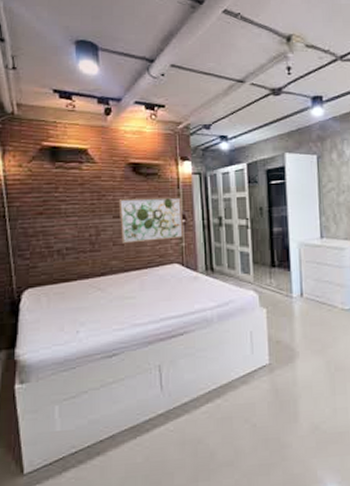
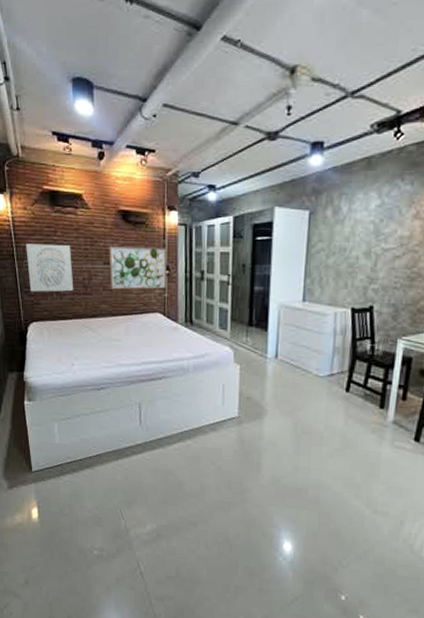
wall art: none [20,200,79,255] -> present [26,243,74,292]

